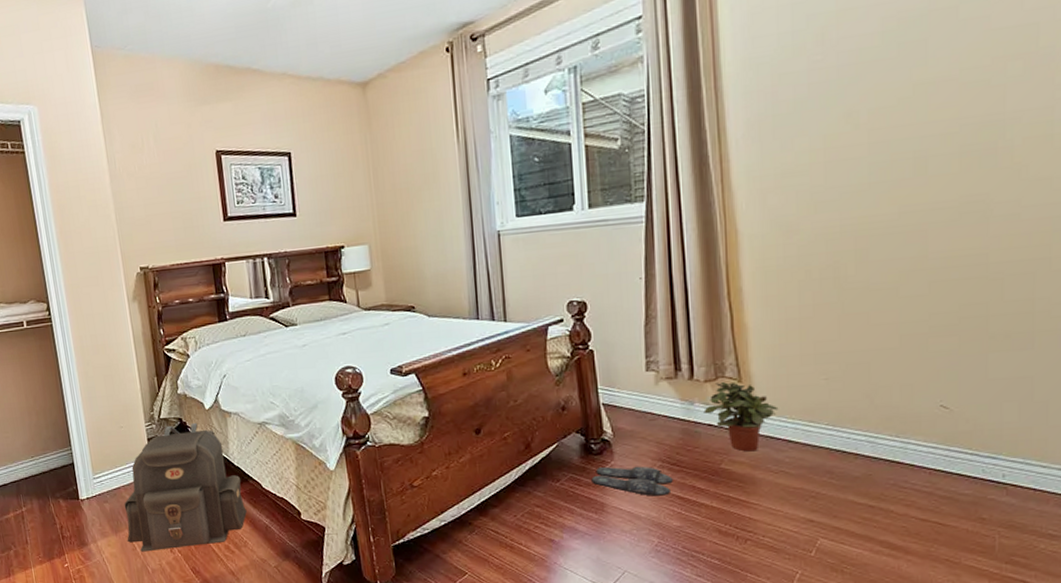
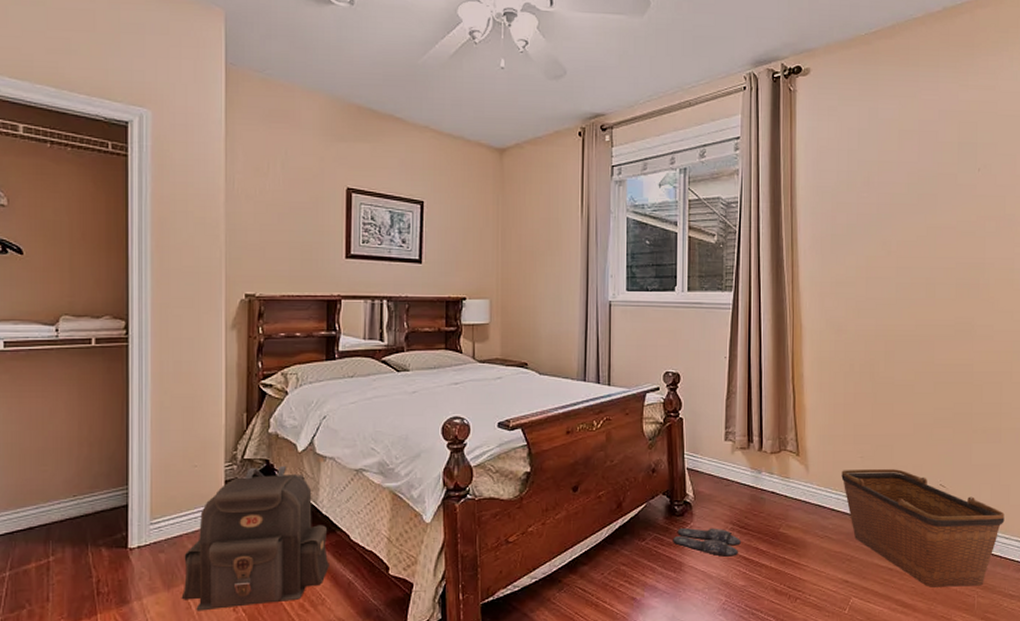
potted plant: present [704,382,779,452] -> none [769,455,826,518]
bicycle basket: none [799,390,1041,527] -> present [841,469,1005,587]

